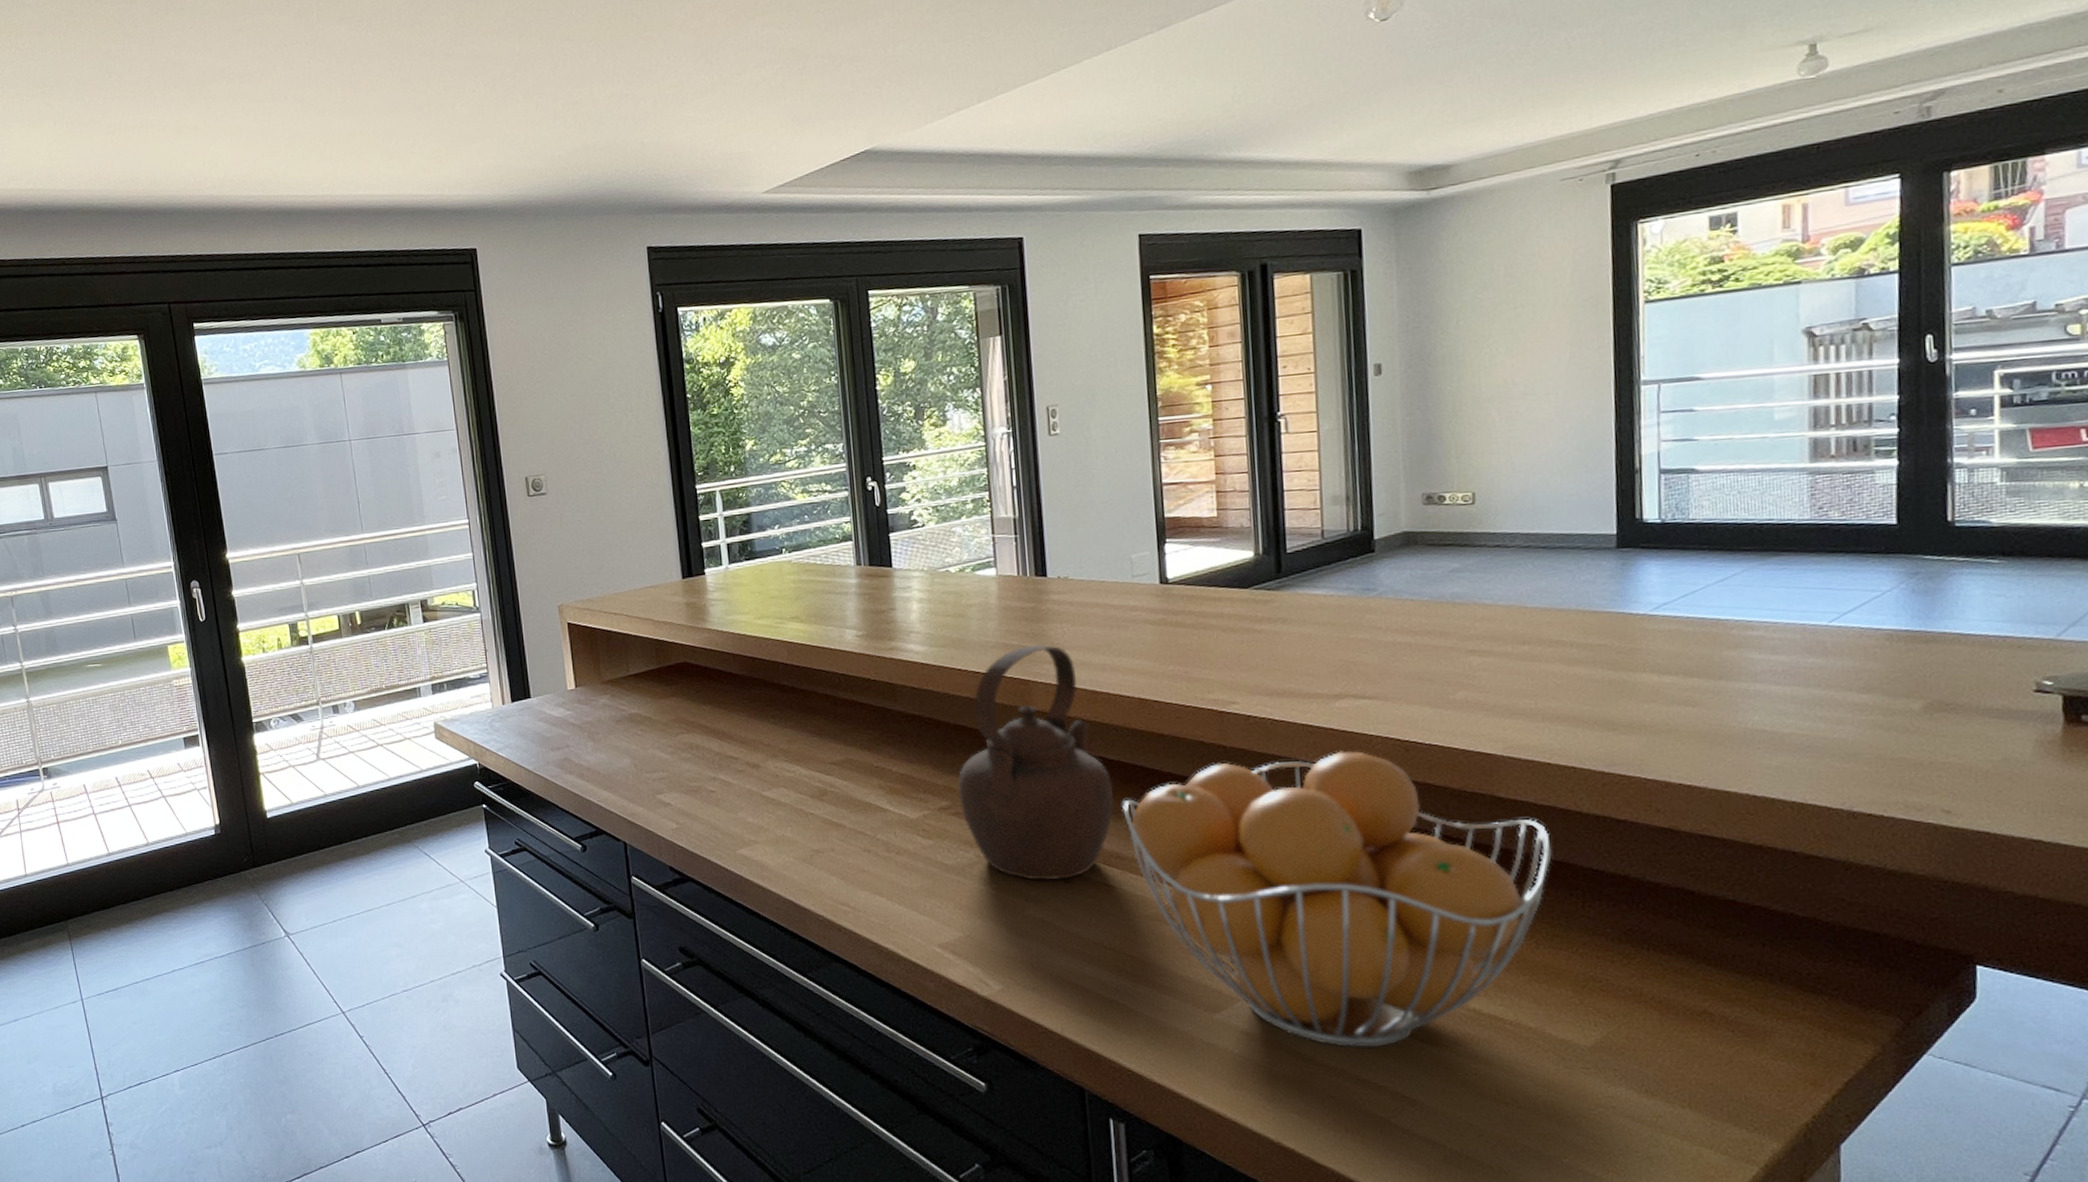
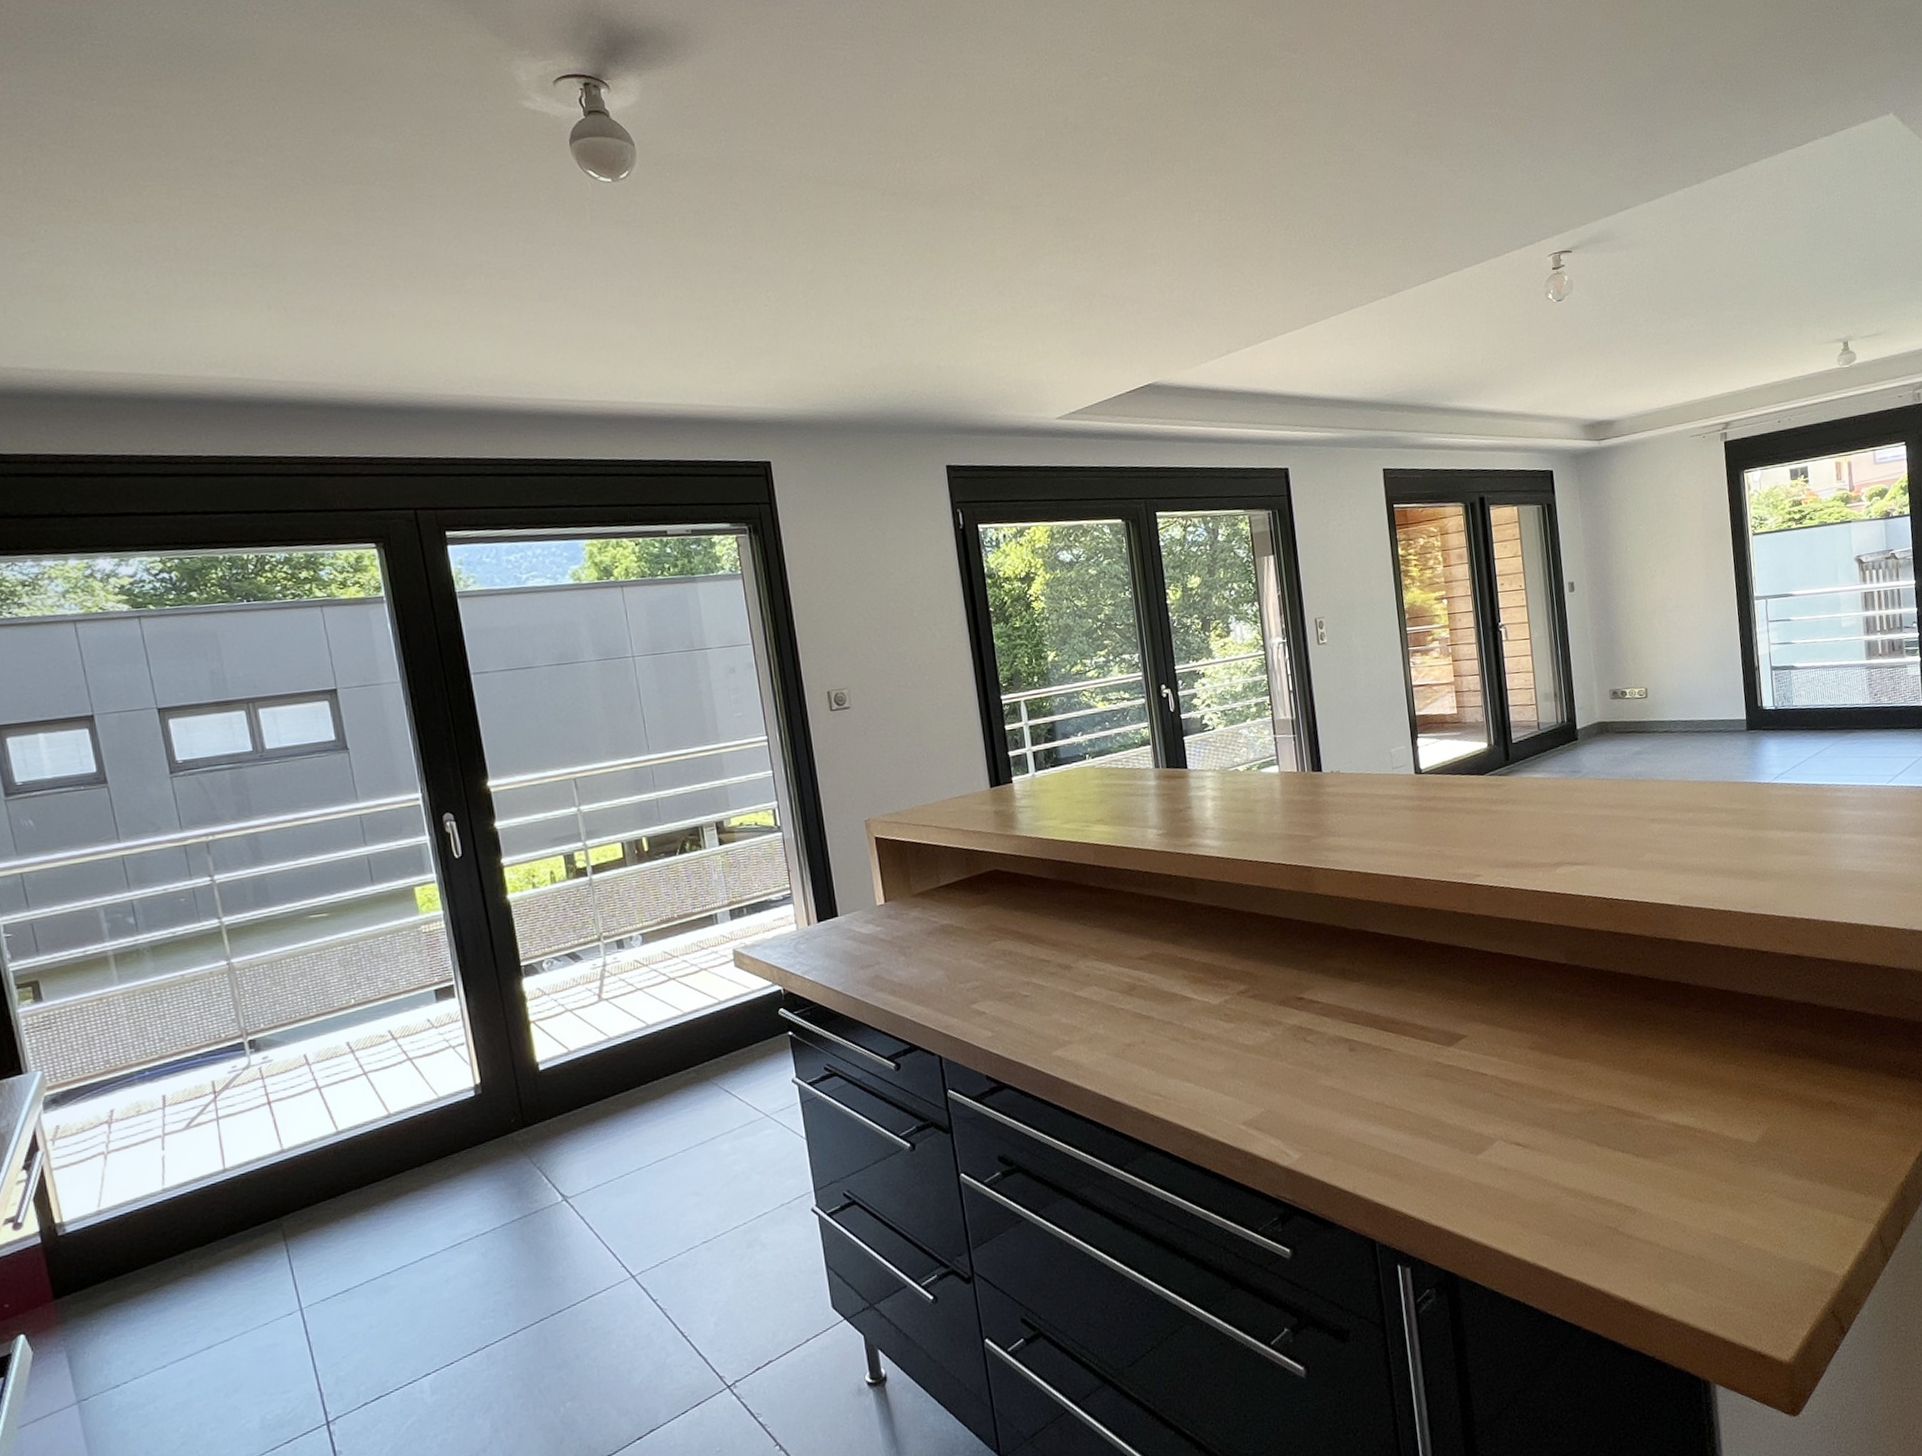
teapot: present [958,644,1114,880] -> none [1254,833,1387,1051]
fruit basket: present [1122,750,1552,1049] -> none [1394,910,1719,1171]

